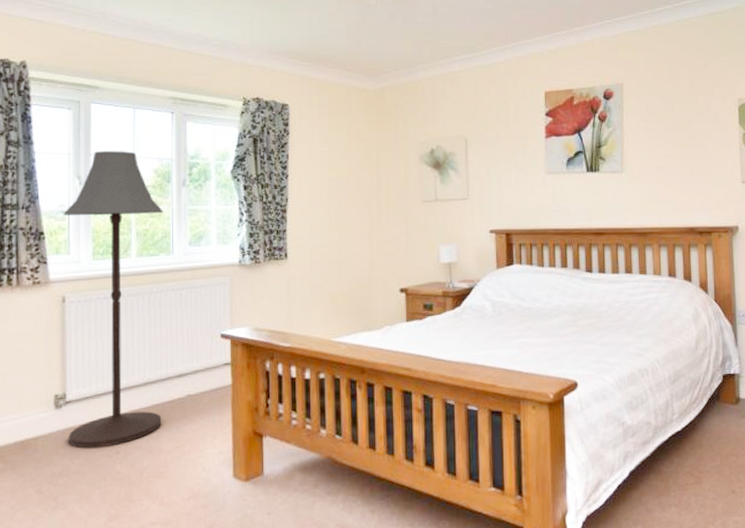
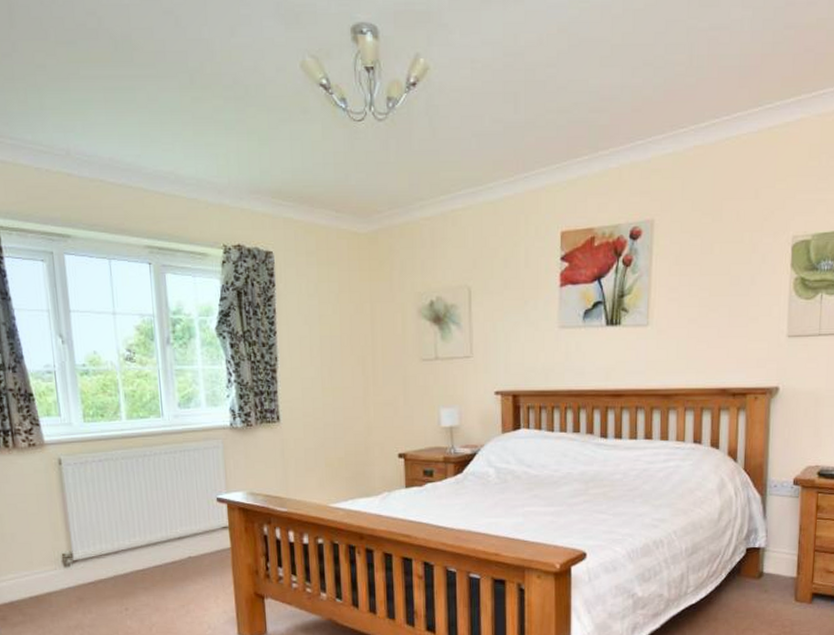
floor lamp: present [63,151,165,449] -> none [49,307,166,605]

